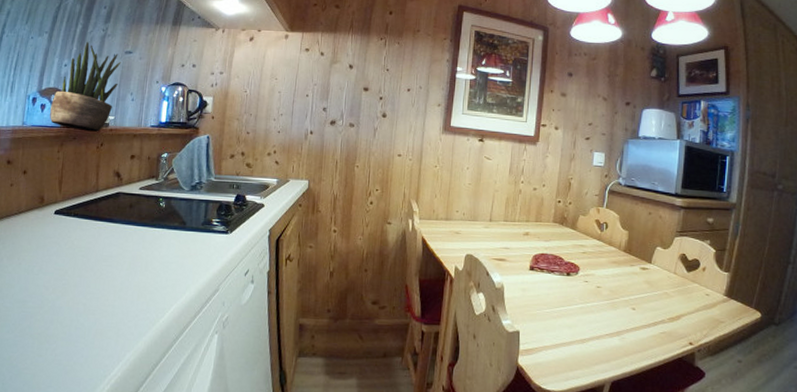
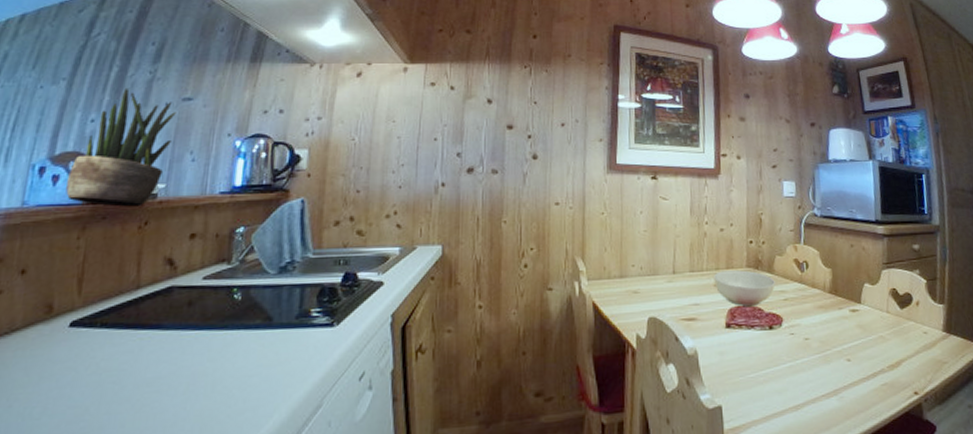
bowl: none [524,223,577,255] -> present [714,270,775,306]

